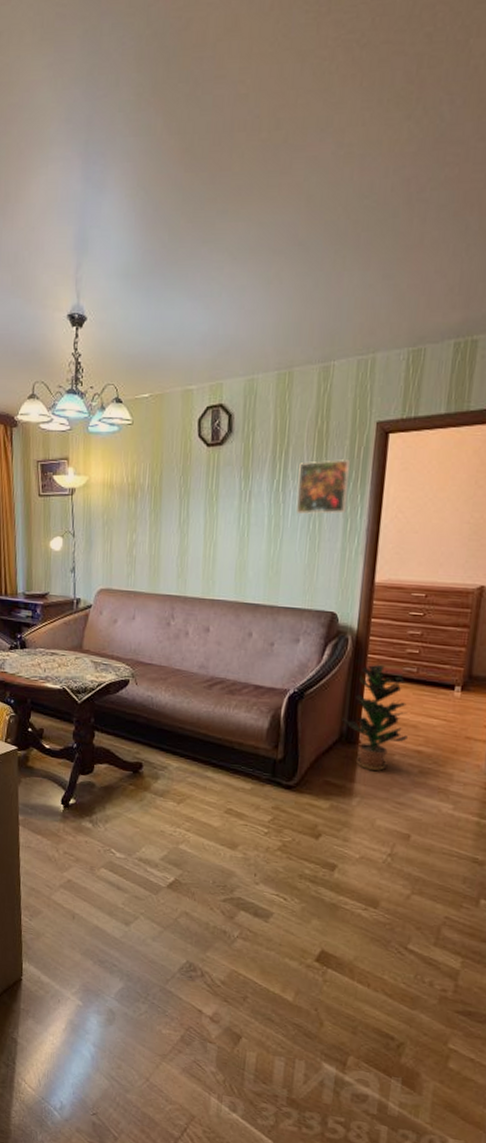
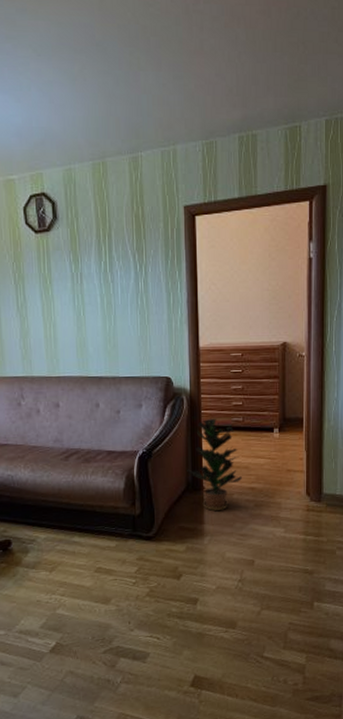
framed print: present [296,458,351,514] -> none [122,239,168,291]

